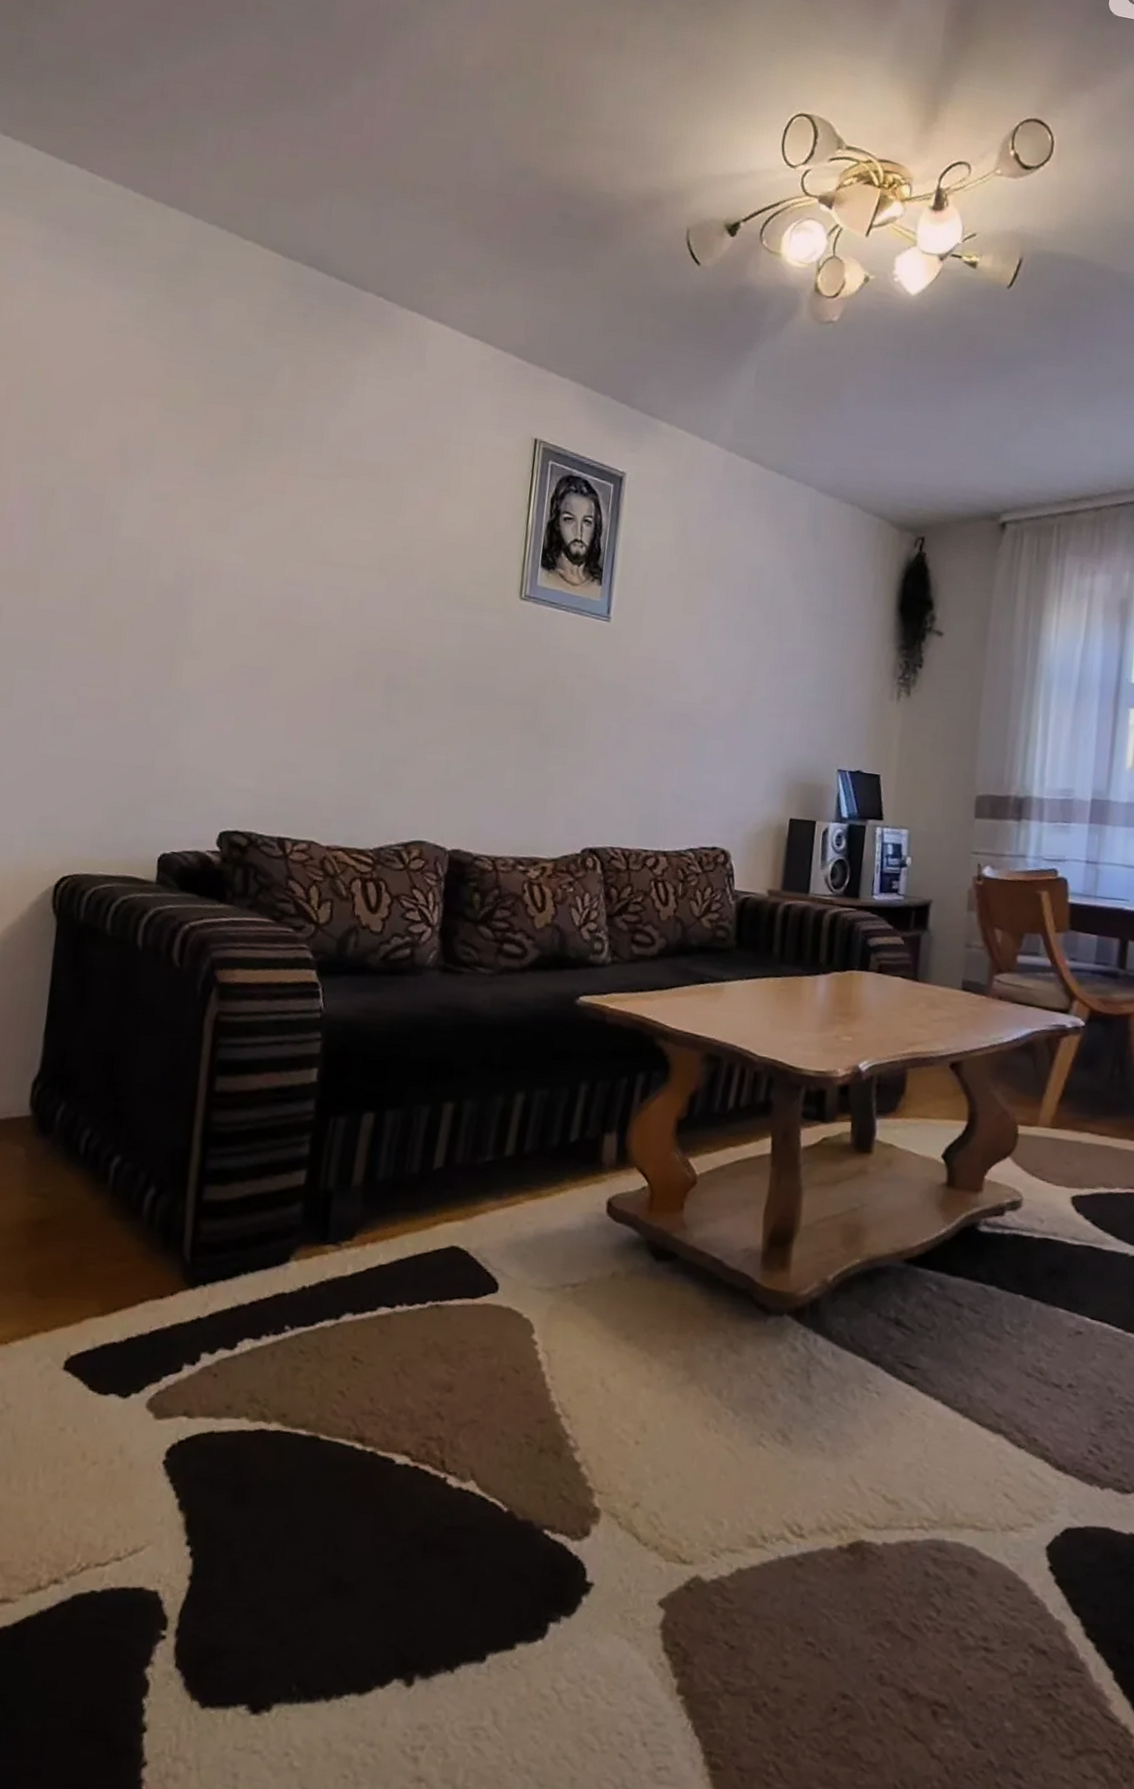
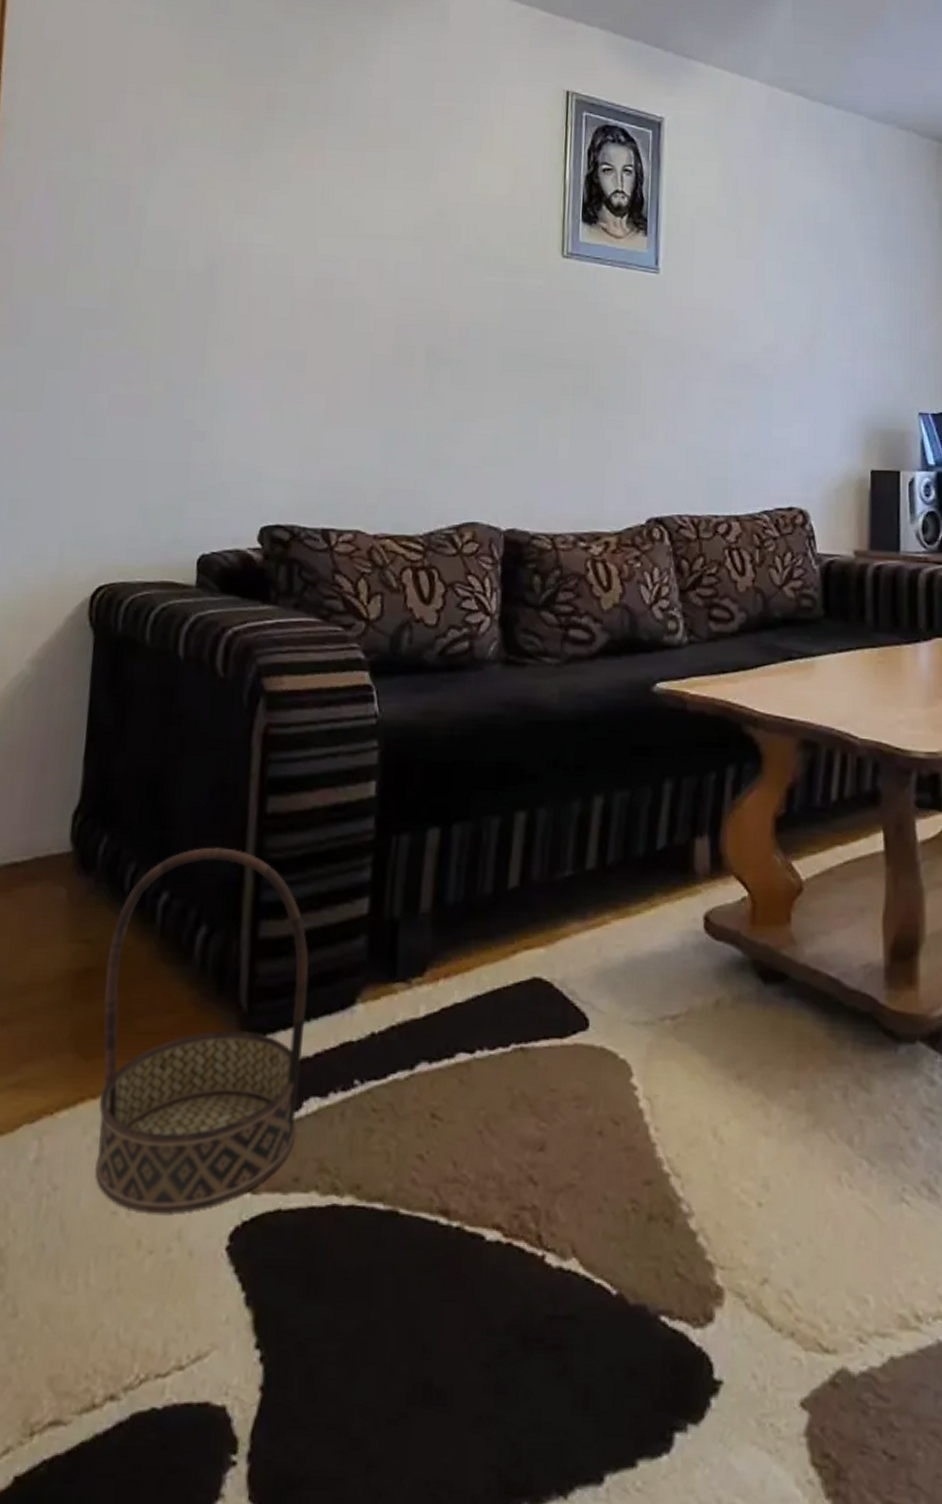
basket: none [45,1118,249,1432] -> present [94,847,309,1214]

